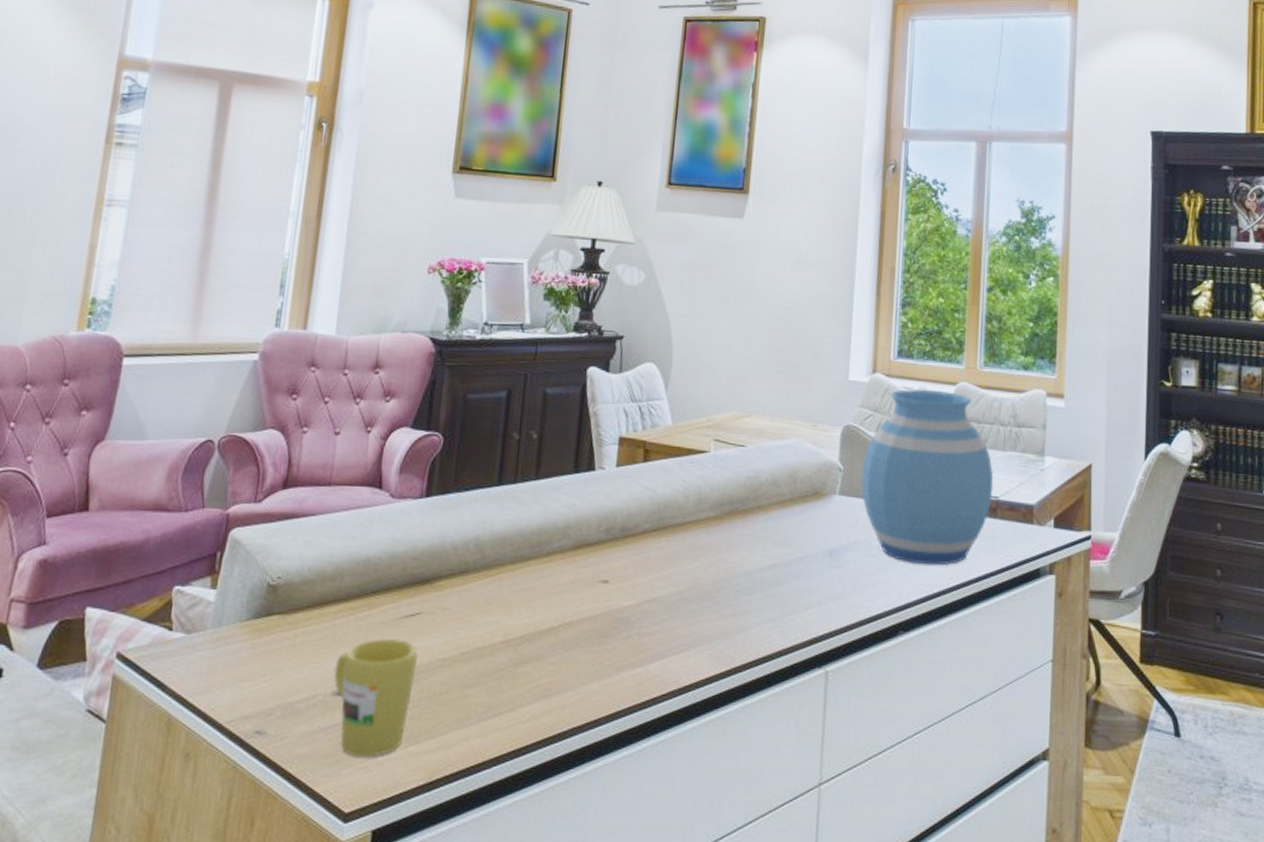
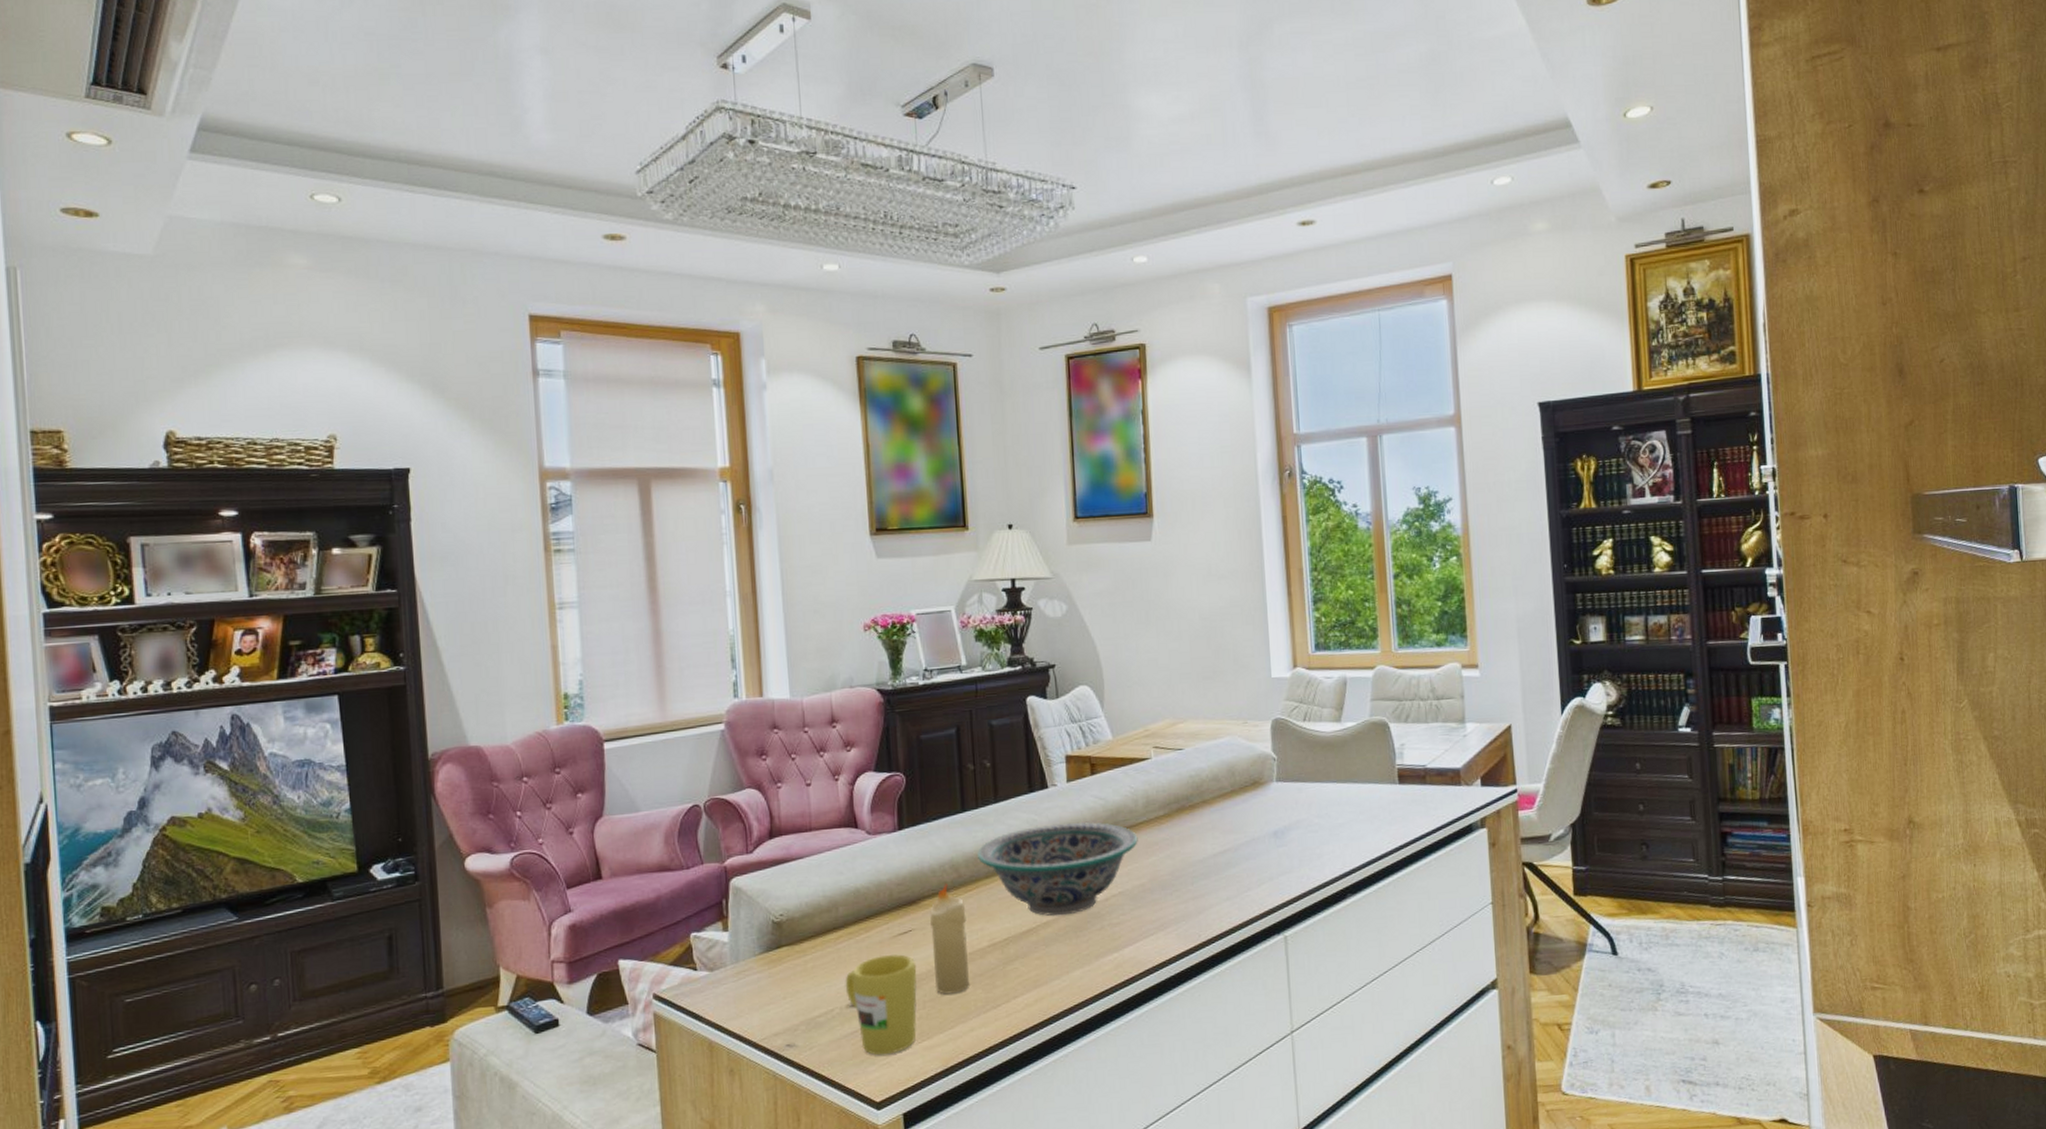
candle: none [434,564,484,693] -> present [930,883,969,994]
decorative bowl: none [506,511,683,617] -> present [976,822,1138,916]
vase: present [861,389,994,566] -> none [1294,675,1420,834]

